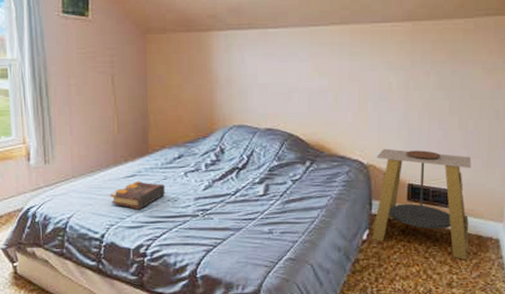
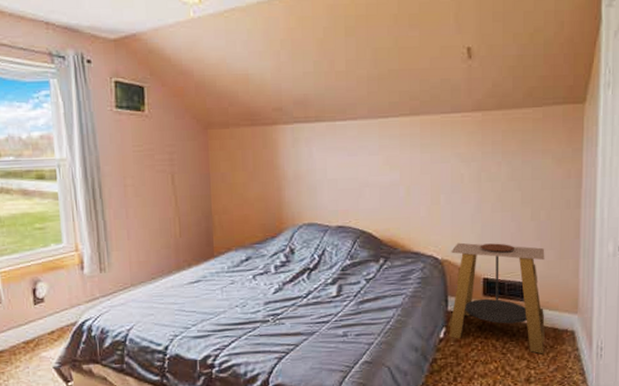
book: present [110,180,166,210] -> none [173,286,233,318]

